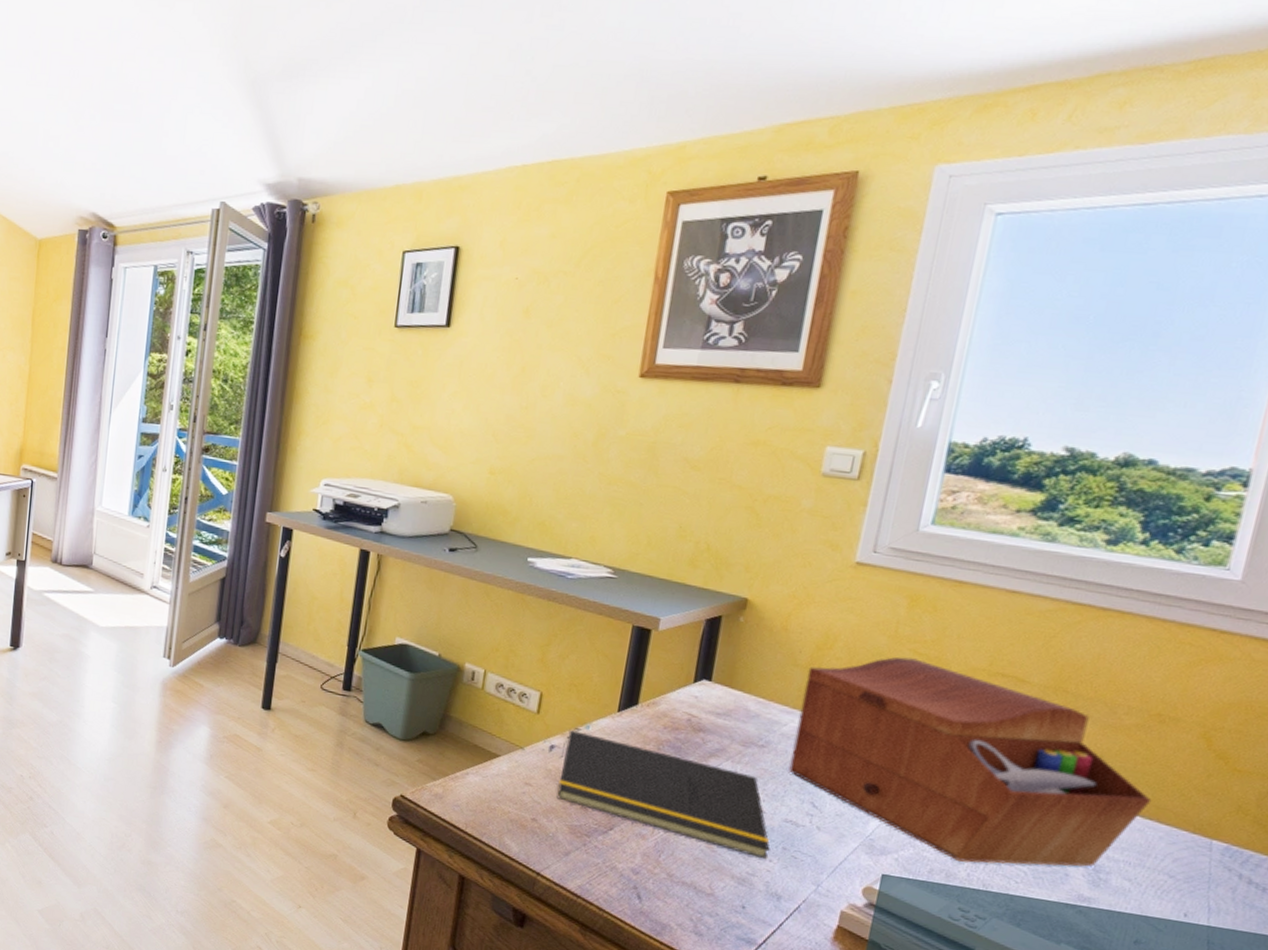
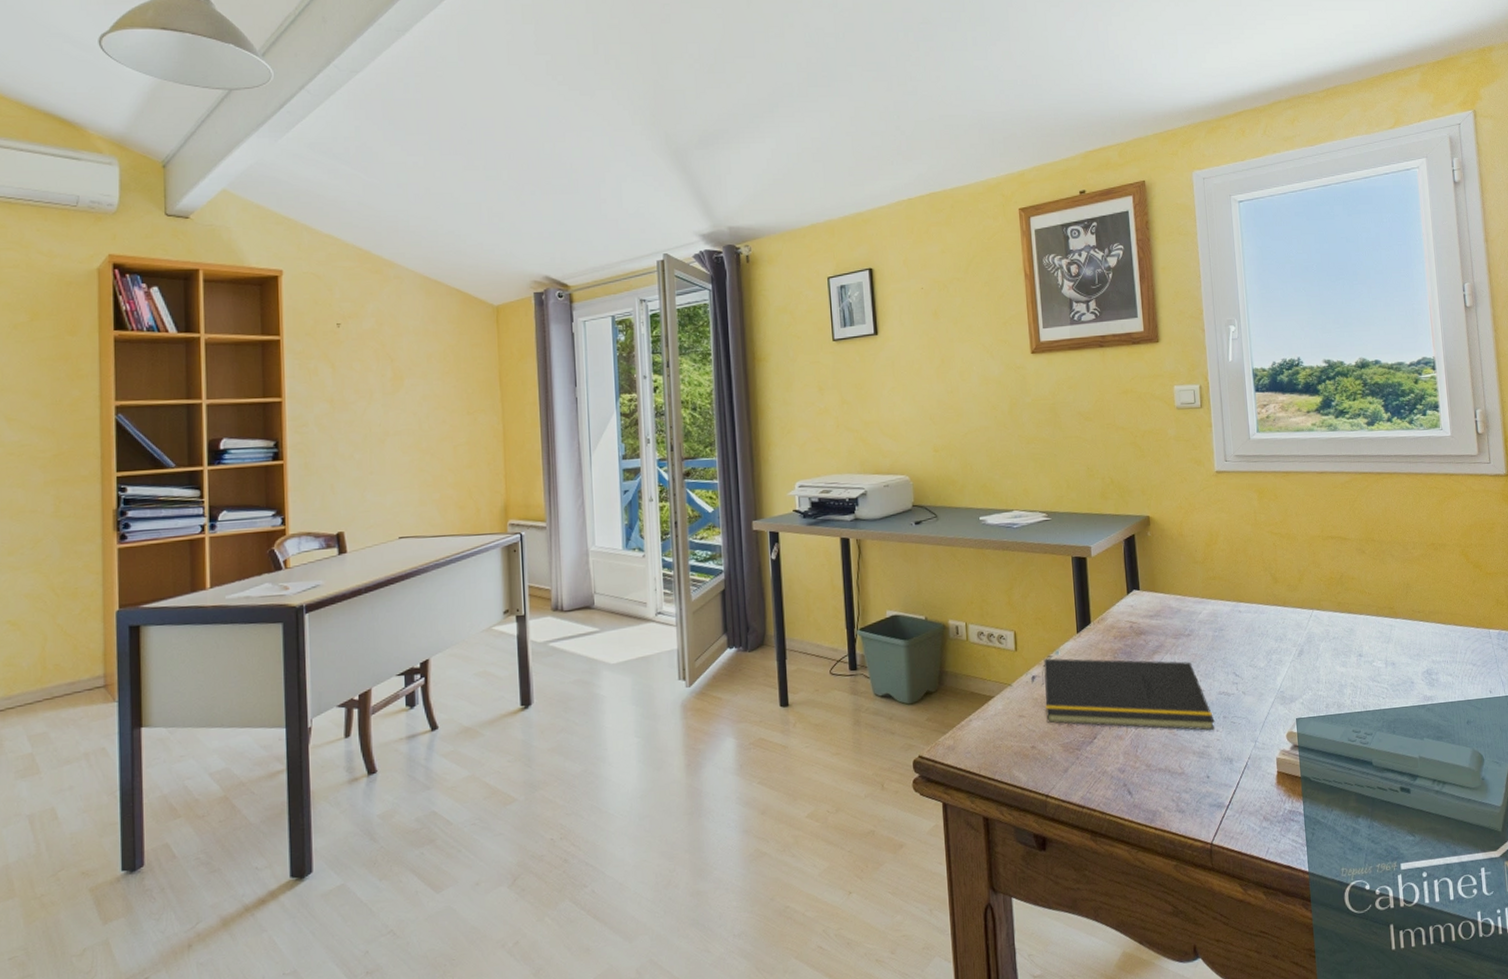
sewing box: present [788,656,1152,867] -> none [1205,538,1447,692]

